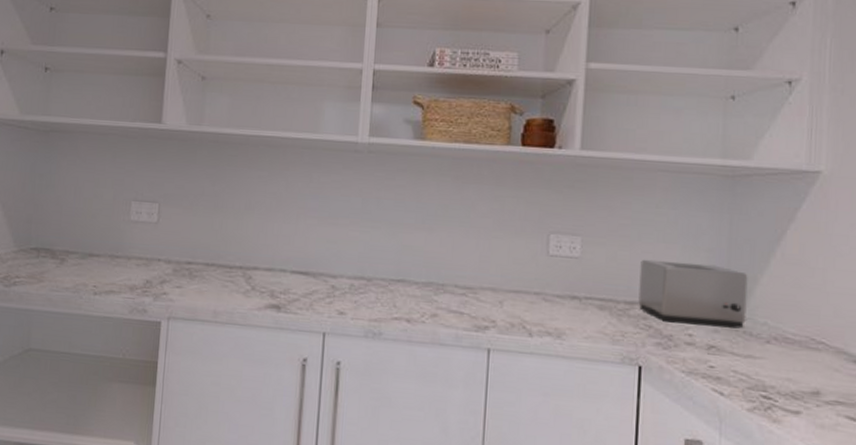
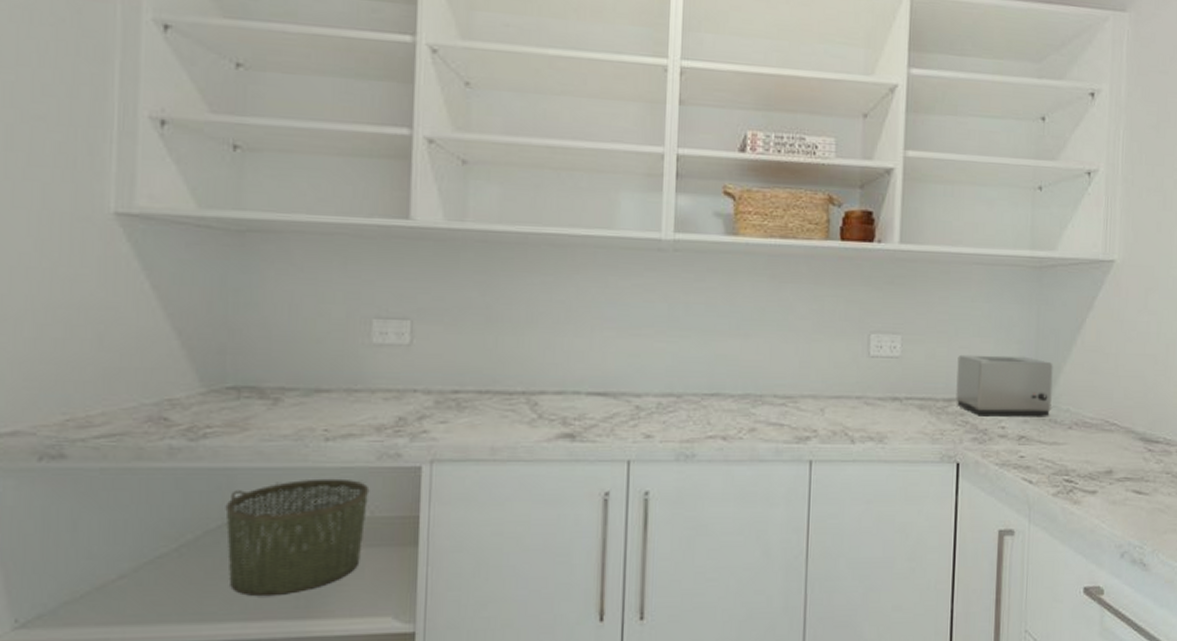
basket: none [24,324,123,413] -> present [225,478,370,596]

